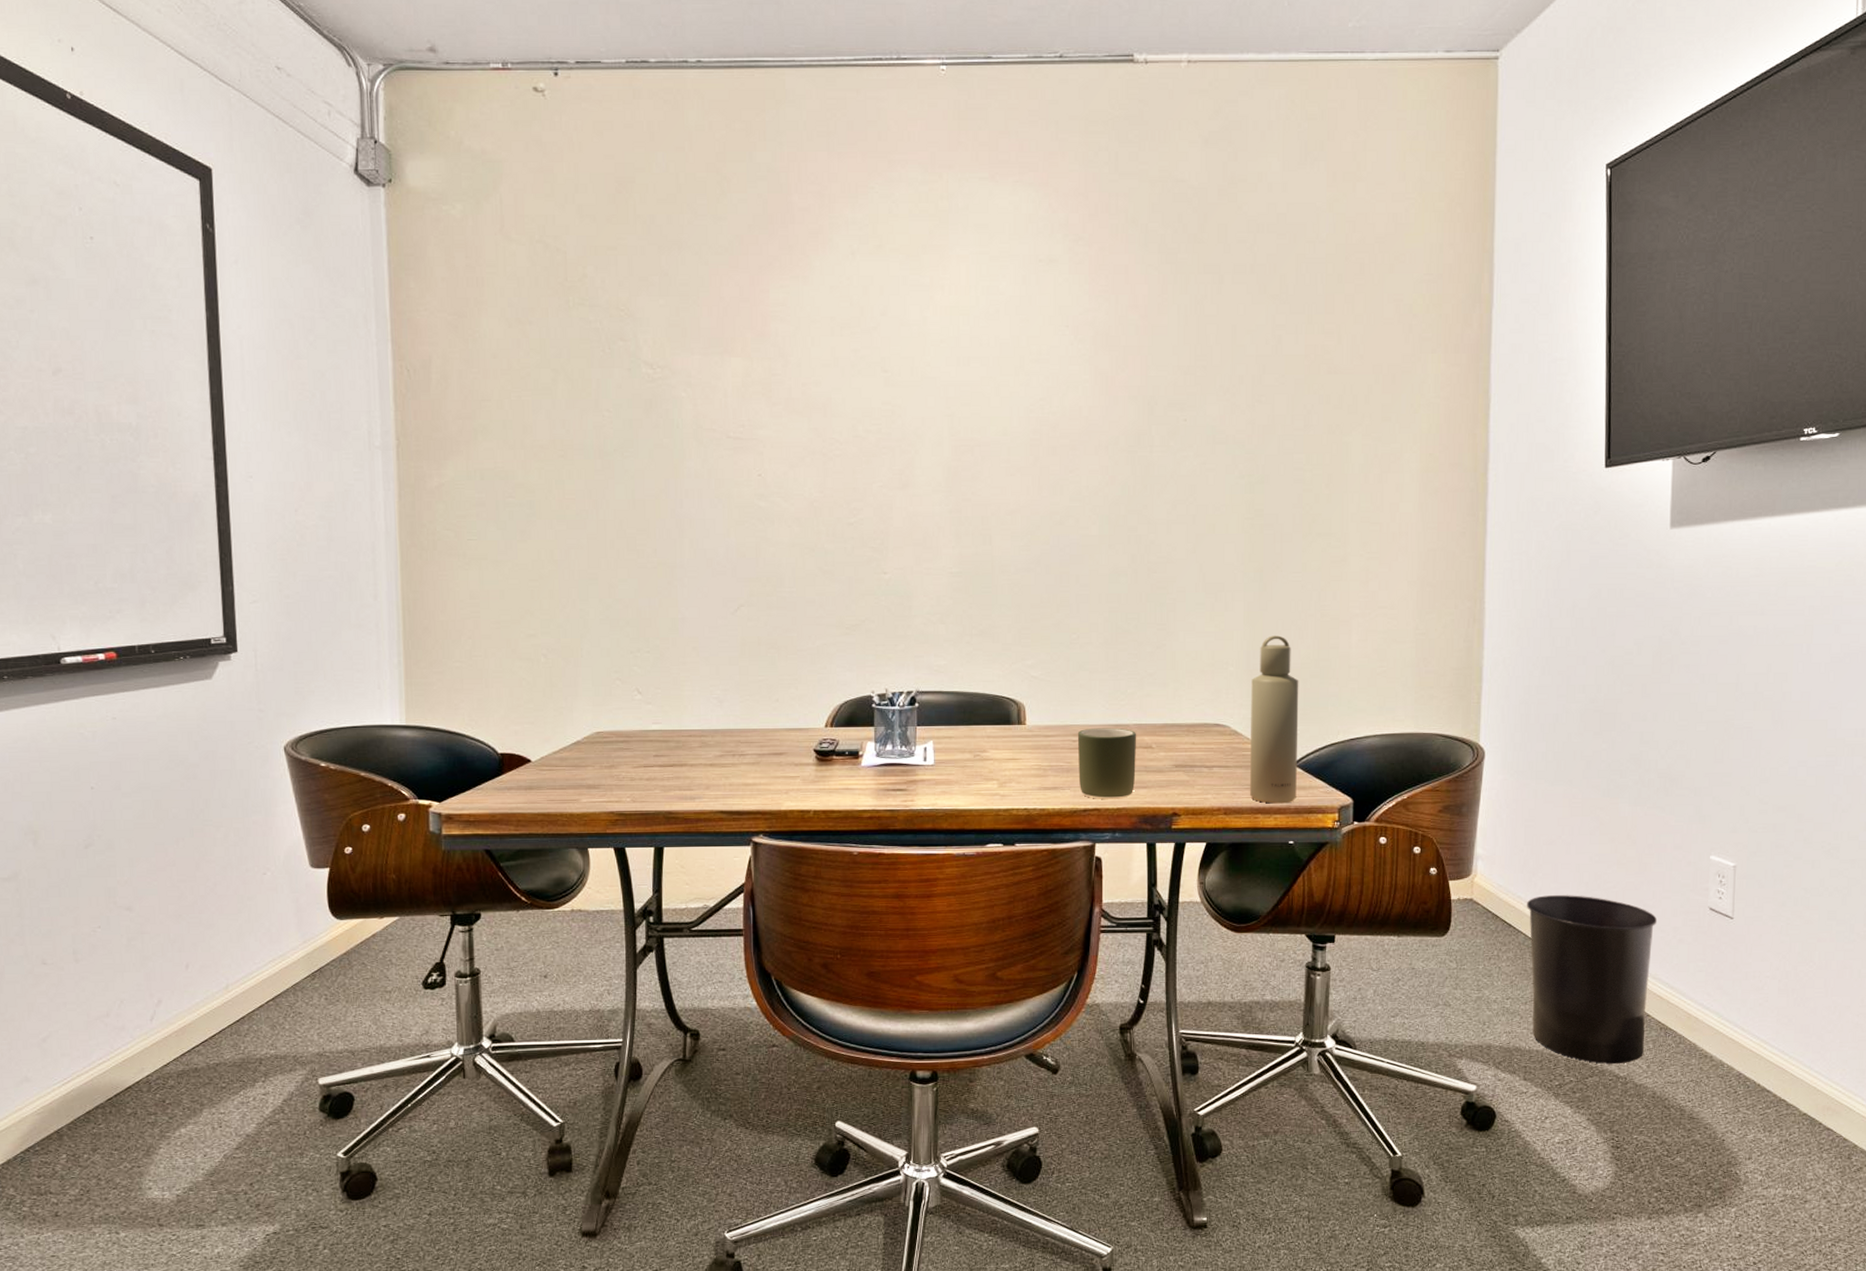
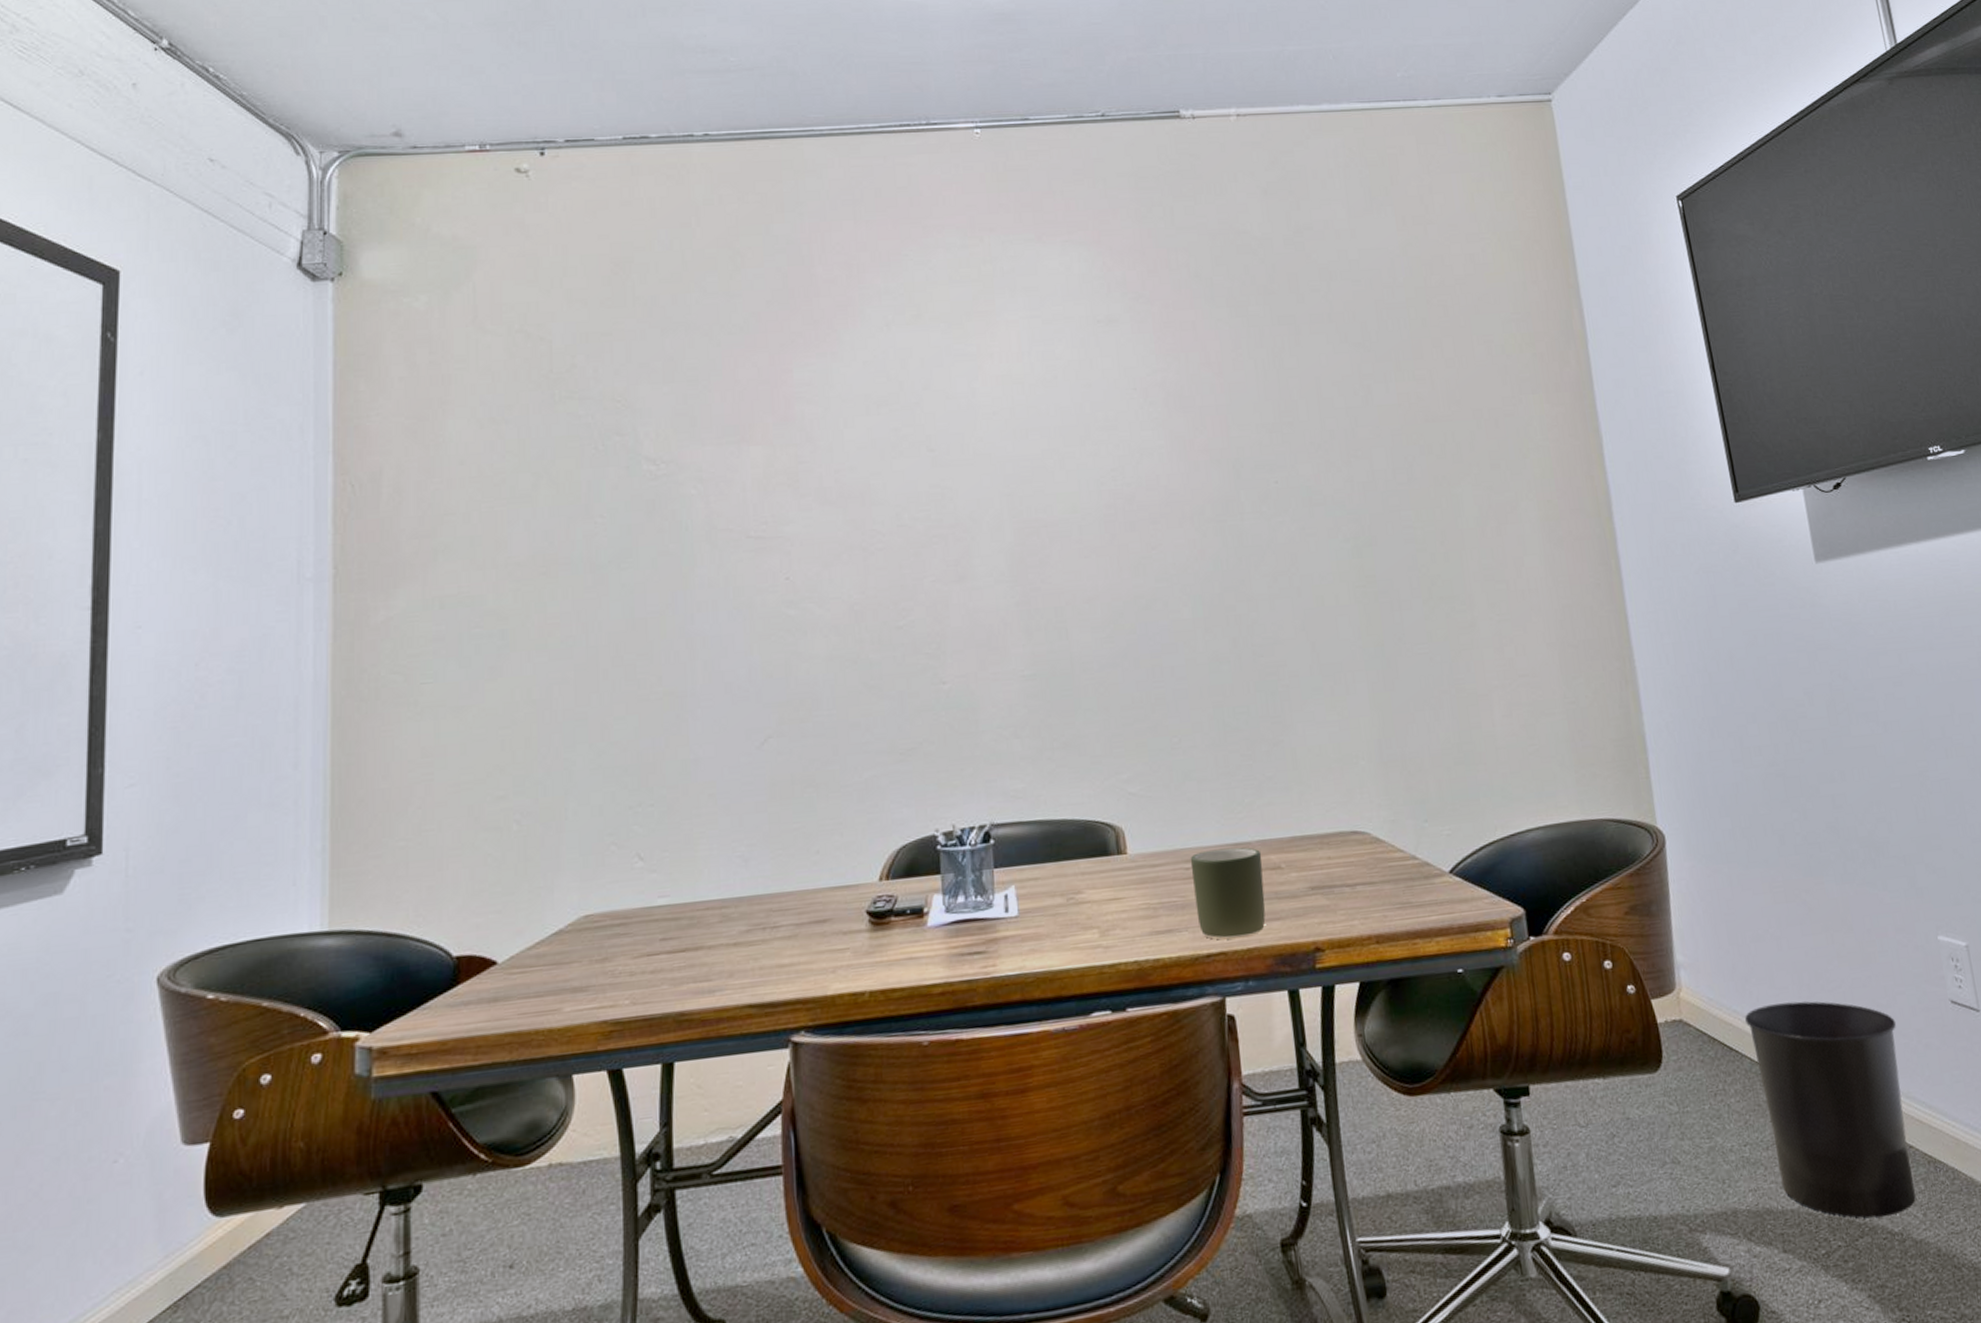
bottle: present [1249,635,1299,804] -> none [1387,718,1459,924]

